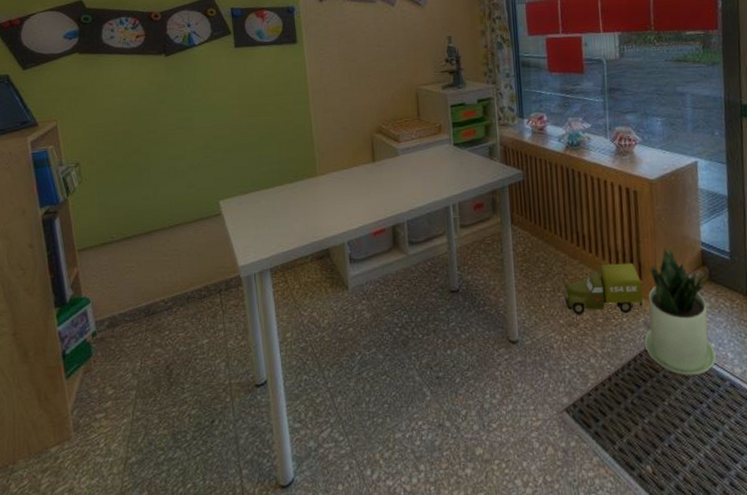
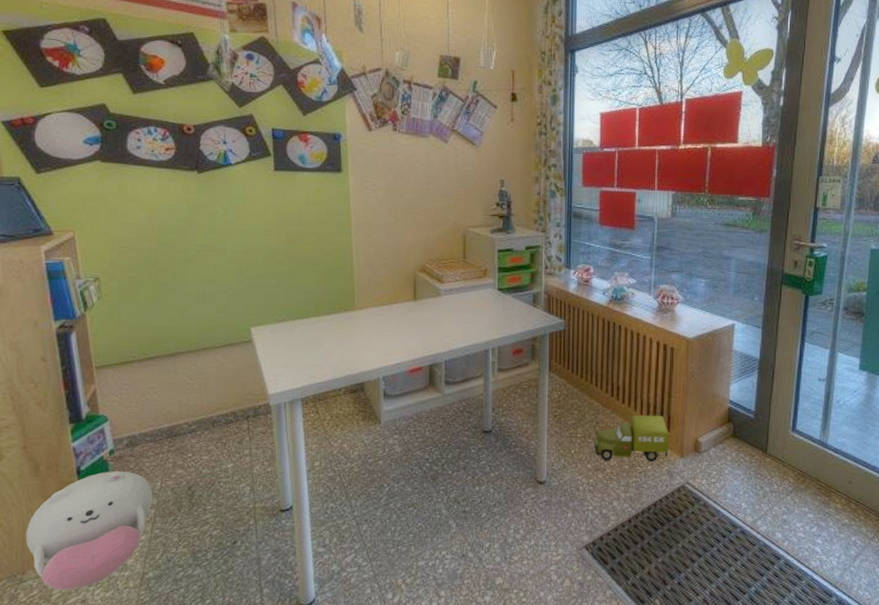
plush toy: none [17,352,133,478] -> present [26,470,152,590]
planter: present [644,248,716,376] -> none [665,403,731,522]

